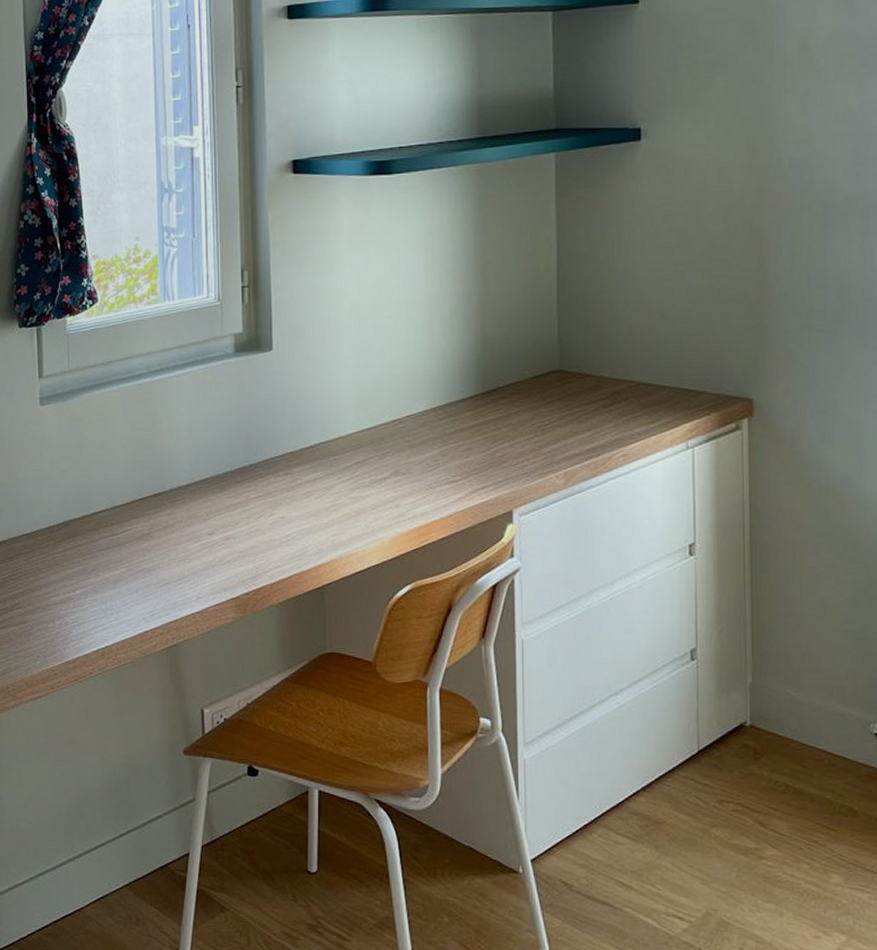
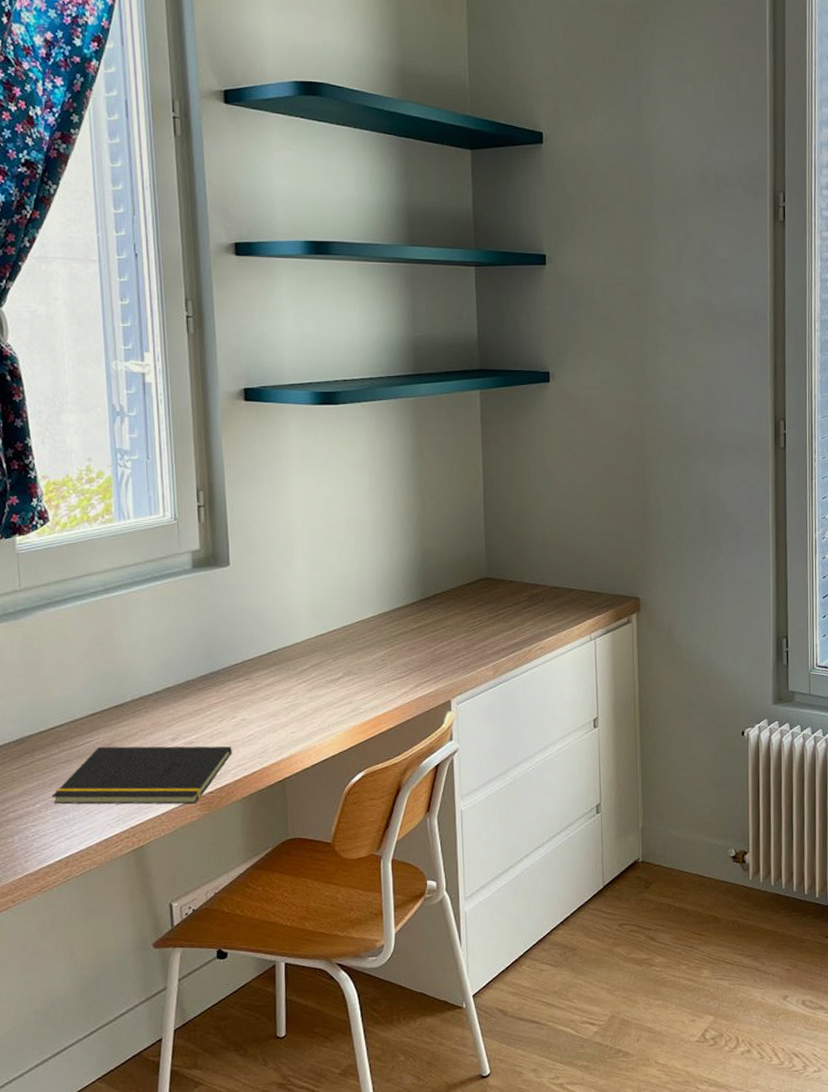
notepad: none [91,536,270,605] -> present [52,746,232,805]

